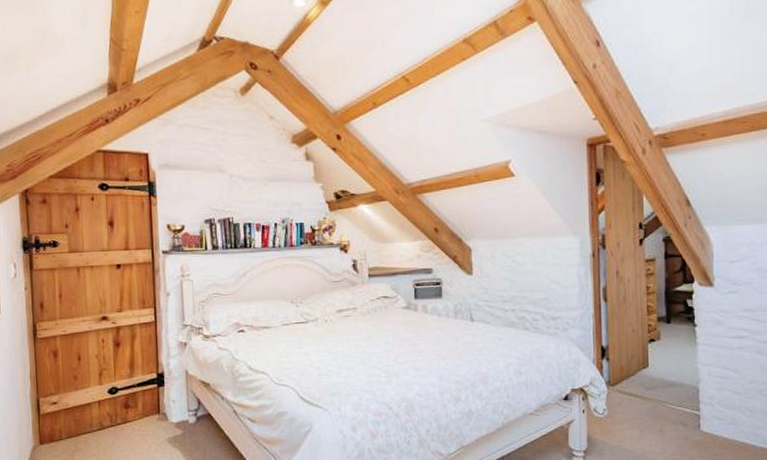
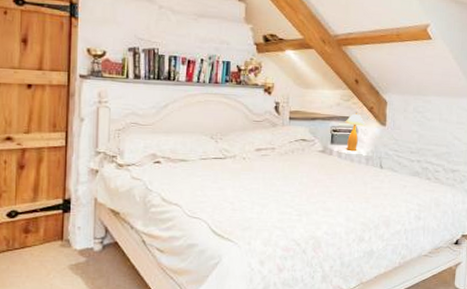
table lamp: none [427,263,450,305] -> present [345,112,366,152]

